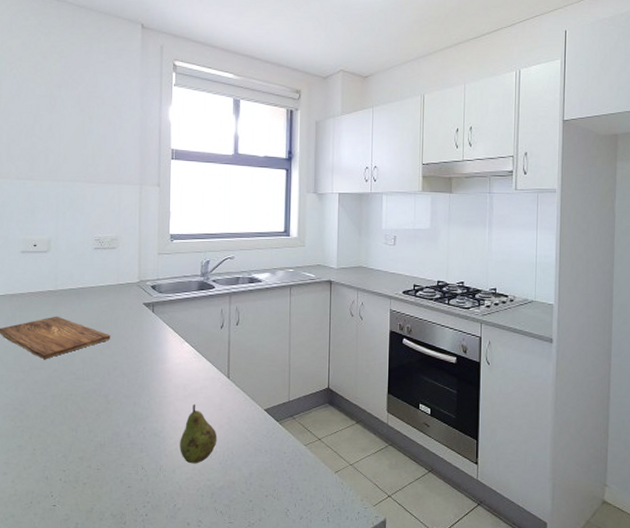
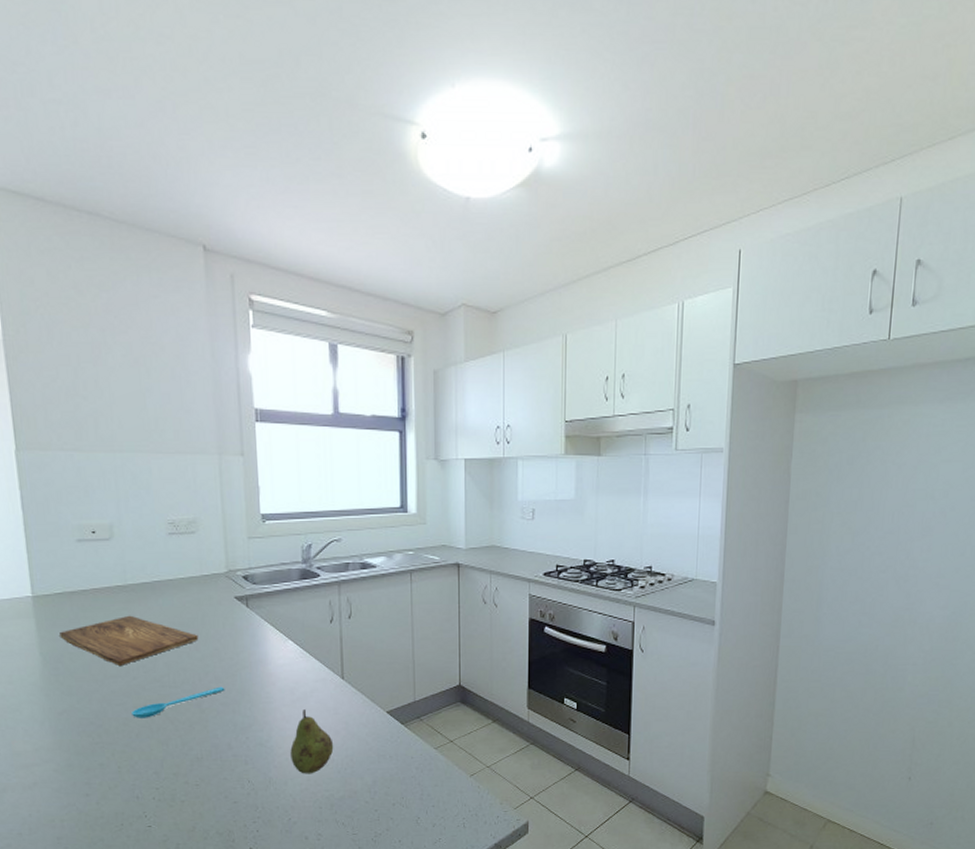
spoon: none [50,381,129,406] -> present [132,686,225,718]

